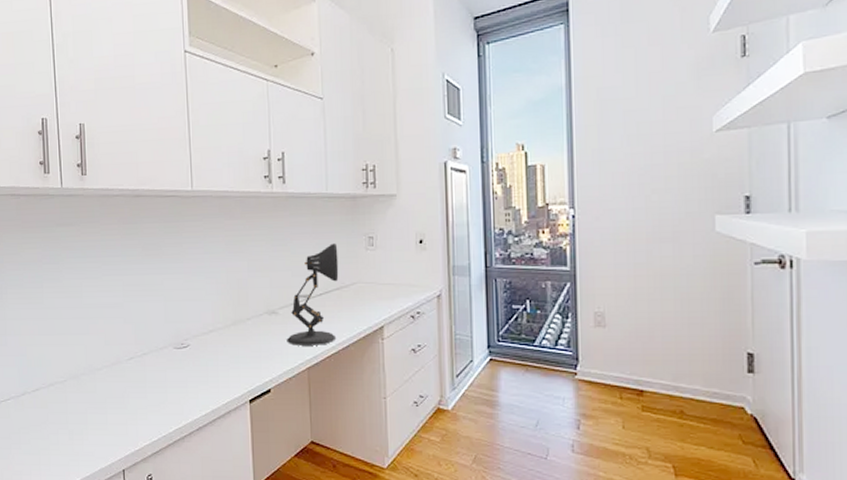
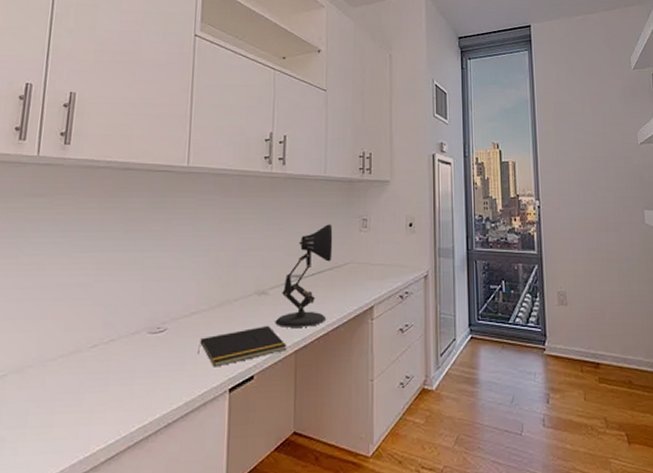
notepad: none [218,343,300,380] -> present [198,325,287,367]

